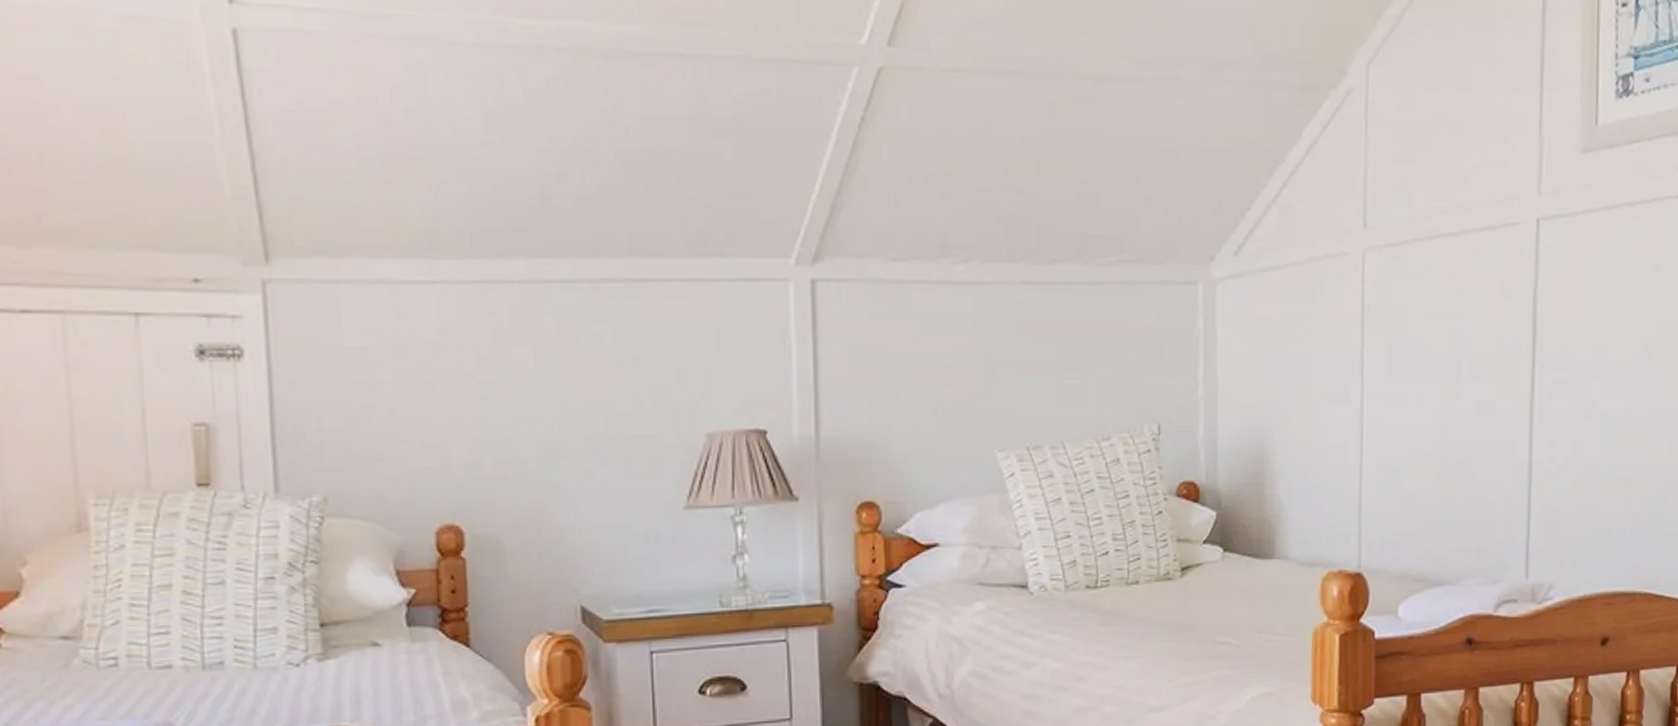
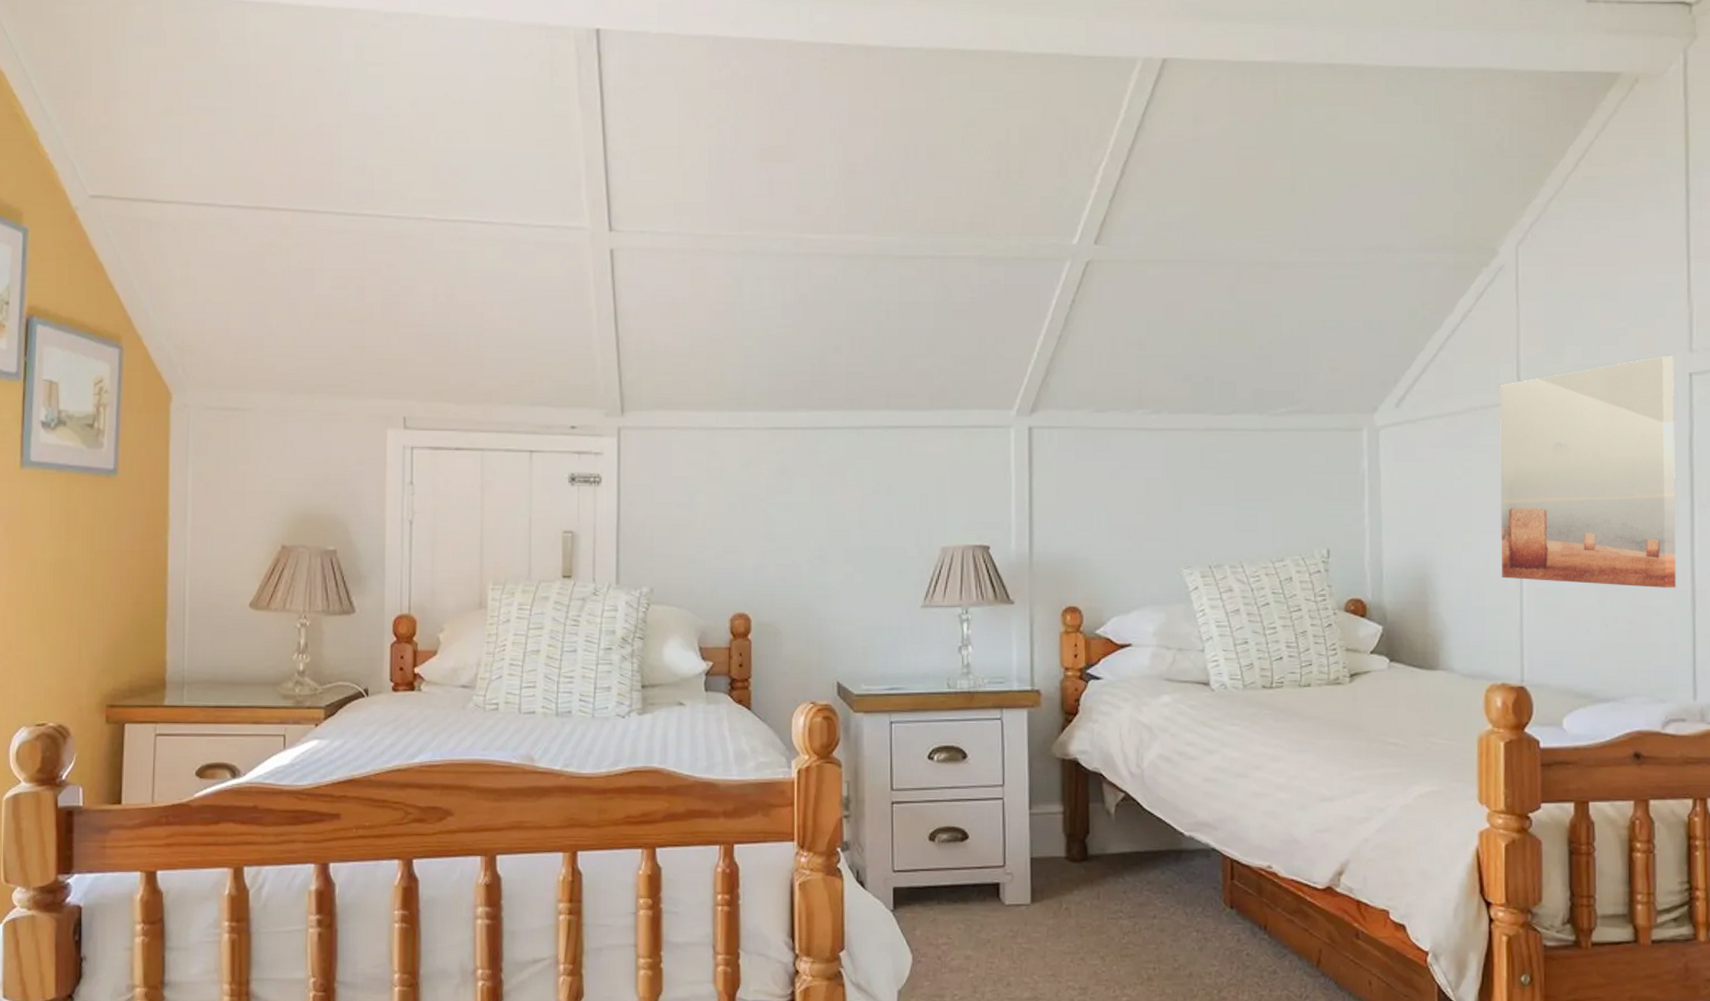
wall art: none [1341,198,1523,459] -> present [1500,356,1676,588]

